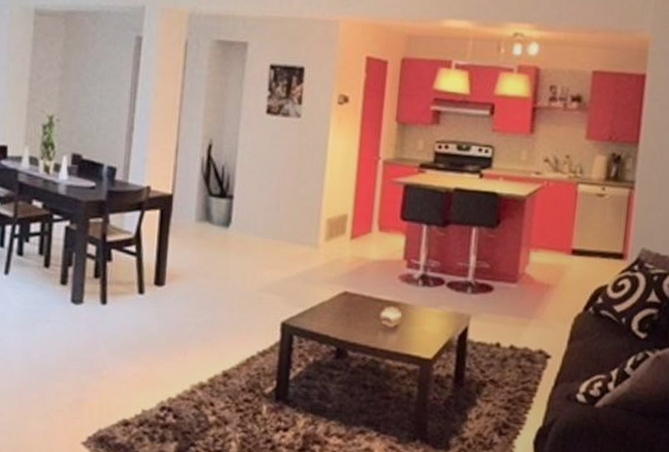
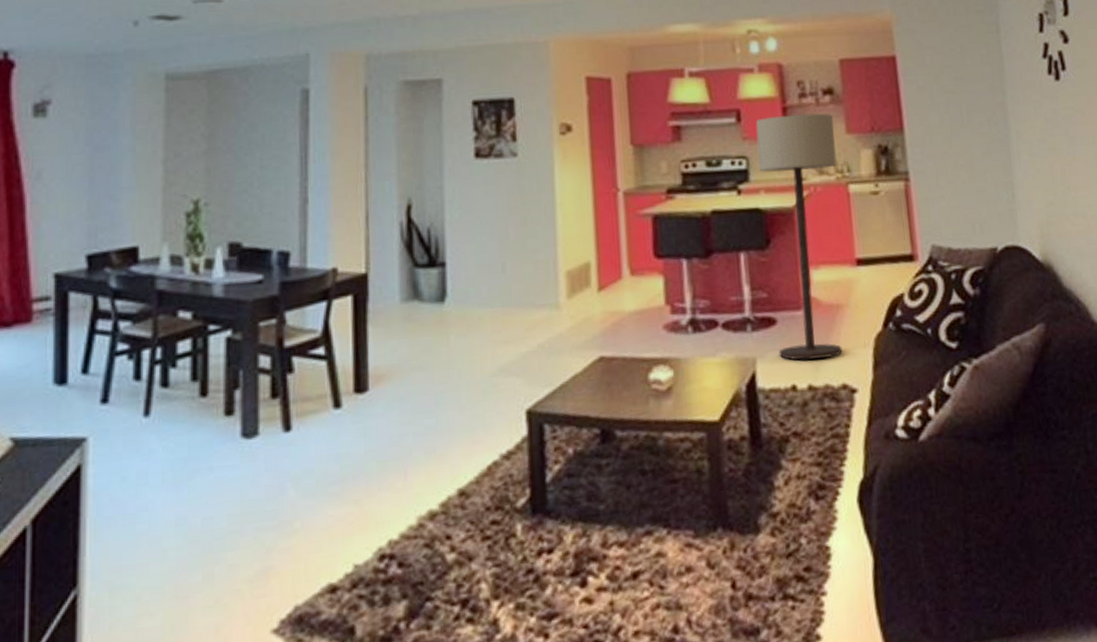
floor lamp: none [490,114,577,327] -> present [755,113,843,360]

